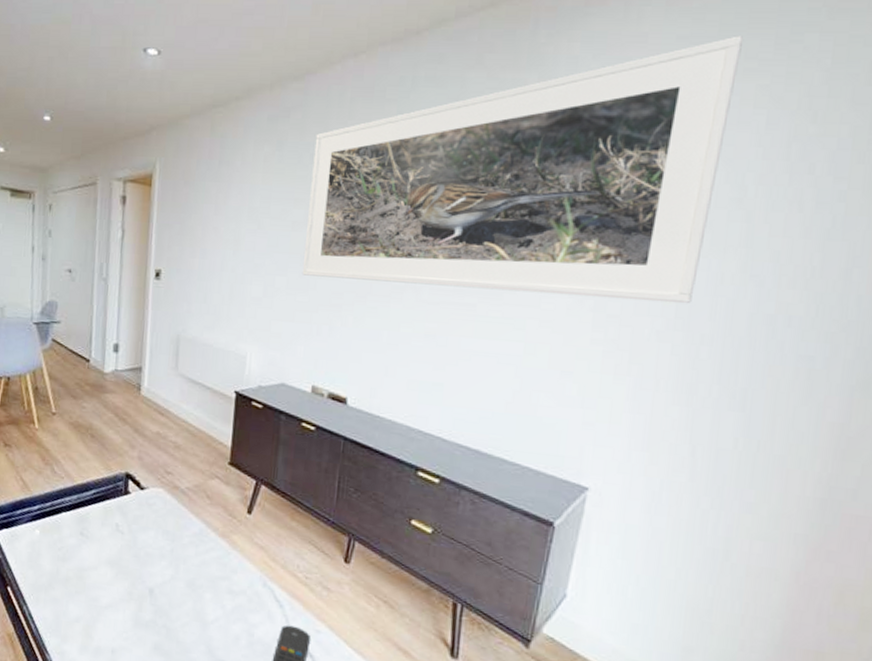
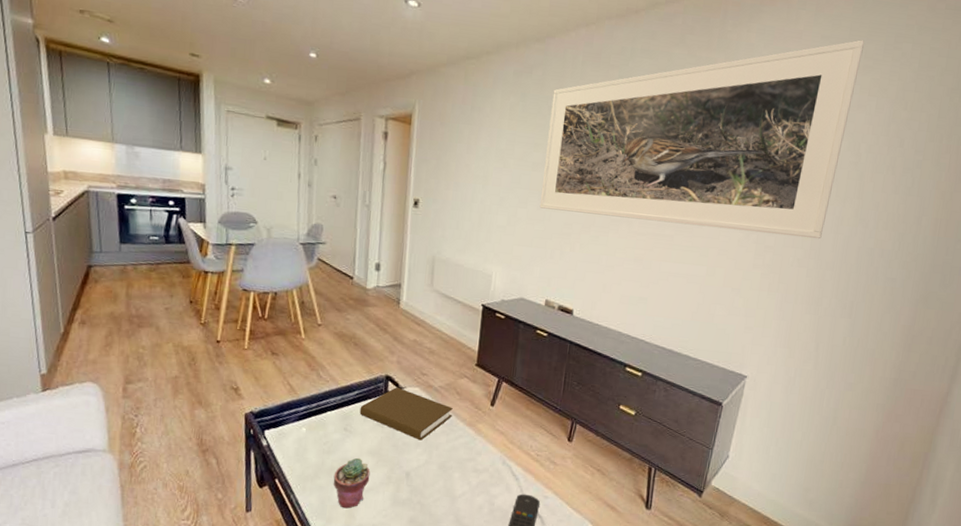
potted succulent: none [68,568,109,627] -> present [333,458,370,509]
book: none [97,486,203,552] -> present [359,387,453,441]

